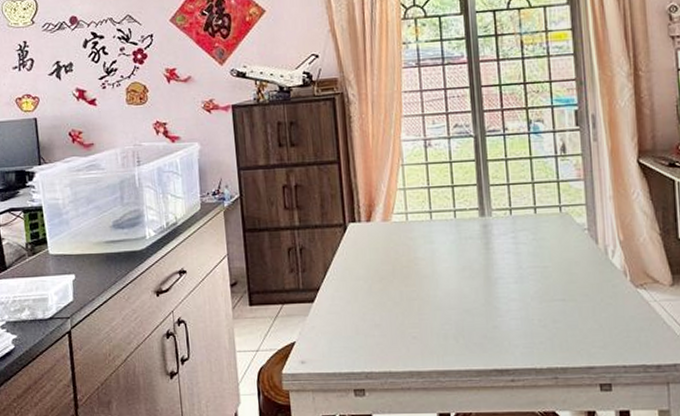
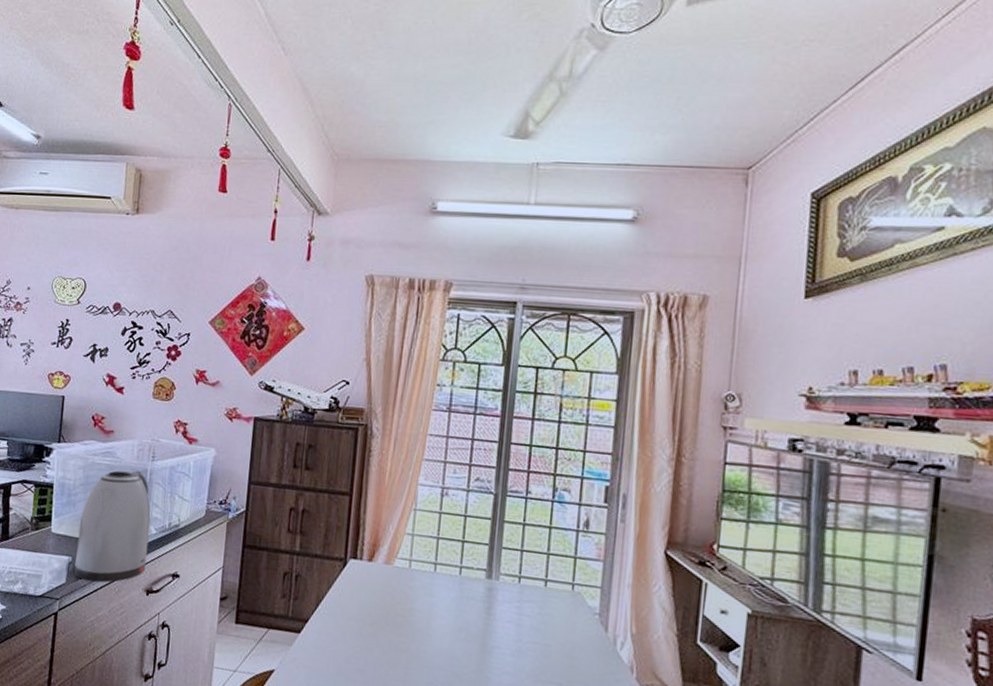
kettle: none [76,179,152,294] -> present [74,470,151,583]

